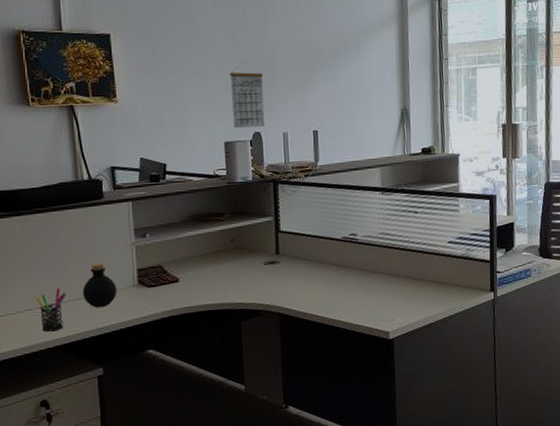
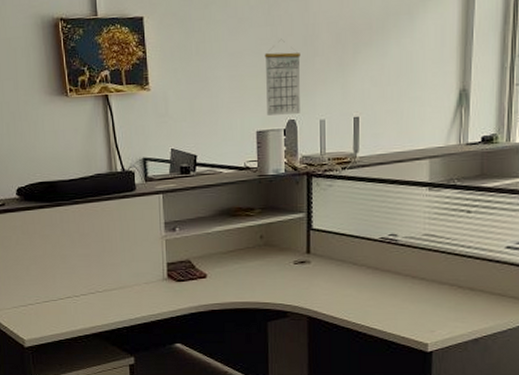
pen holder: present [35,287,66,332] -> none [74,277,101,319]
bottle: present [82,263,118,308] -> none [115,256,148,300]

